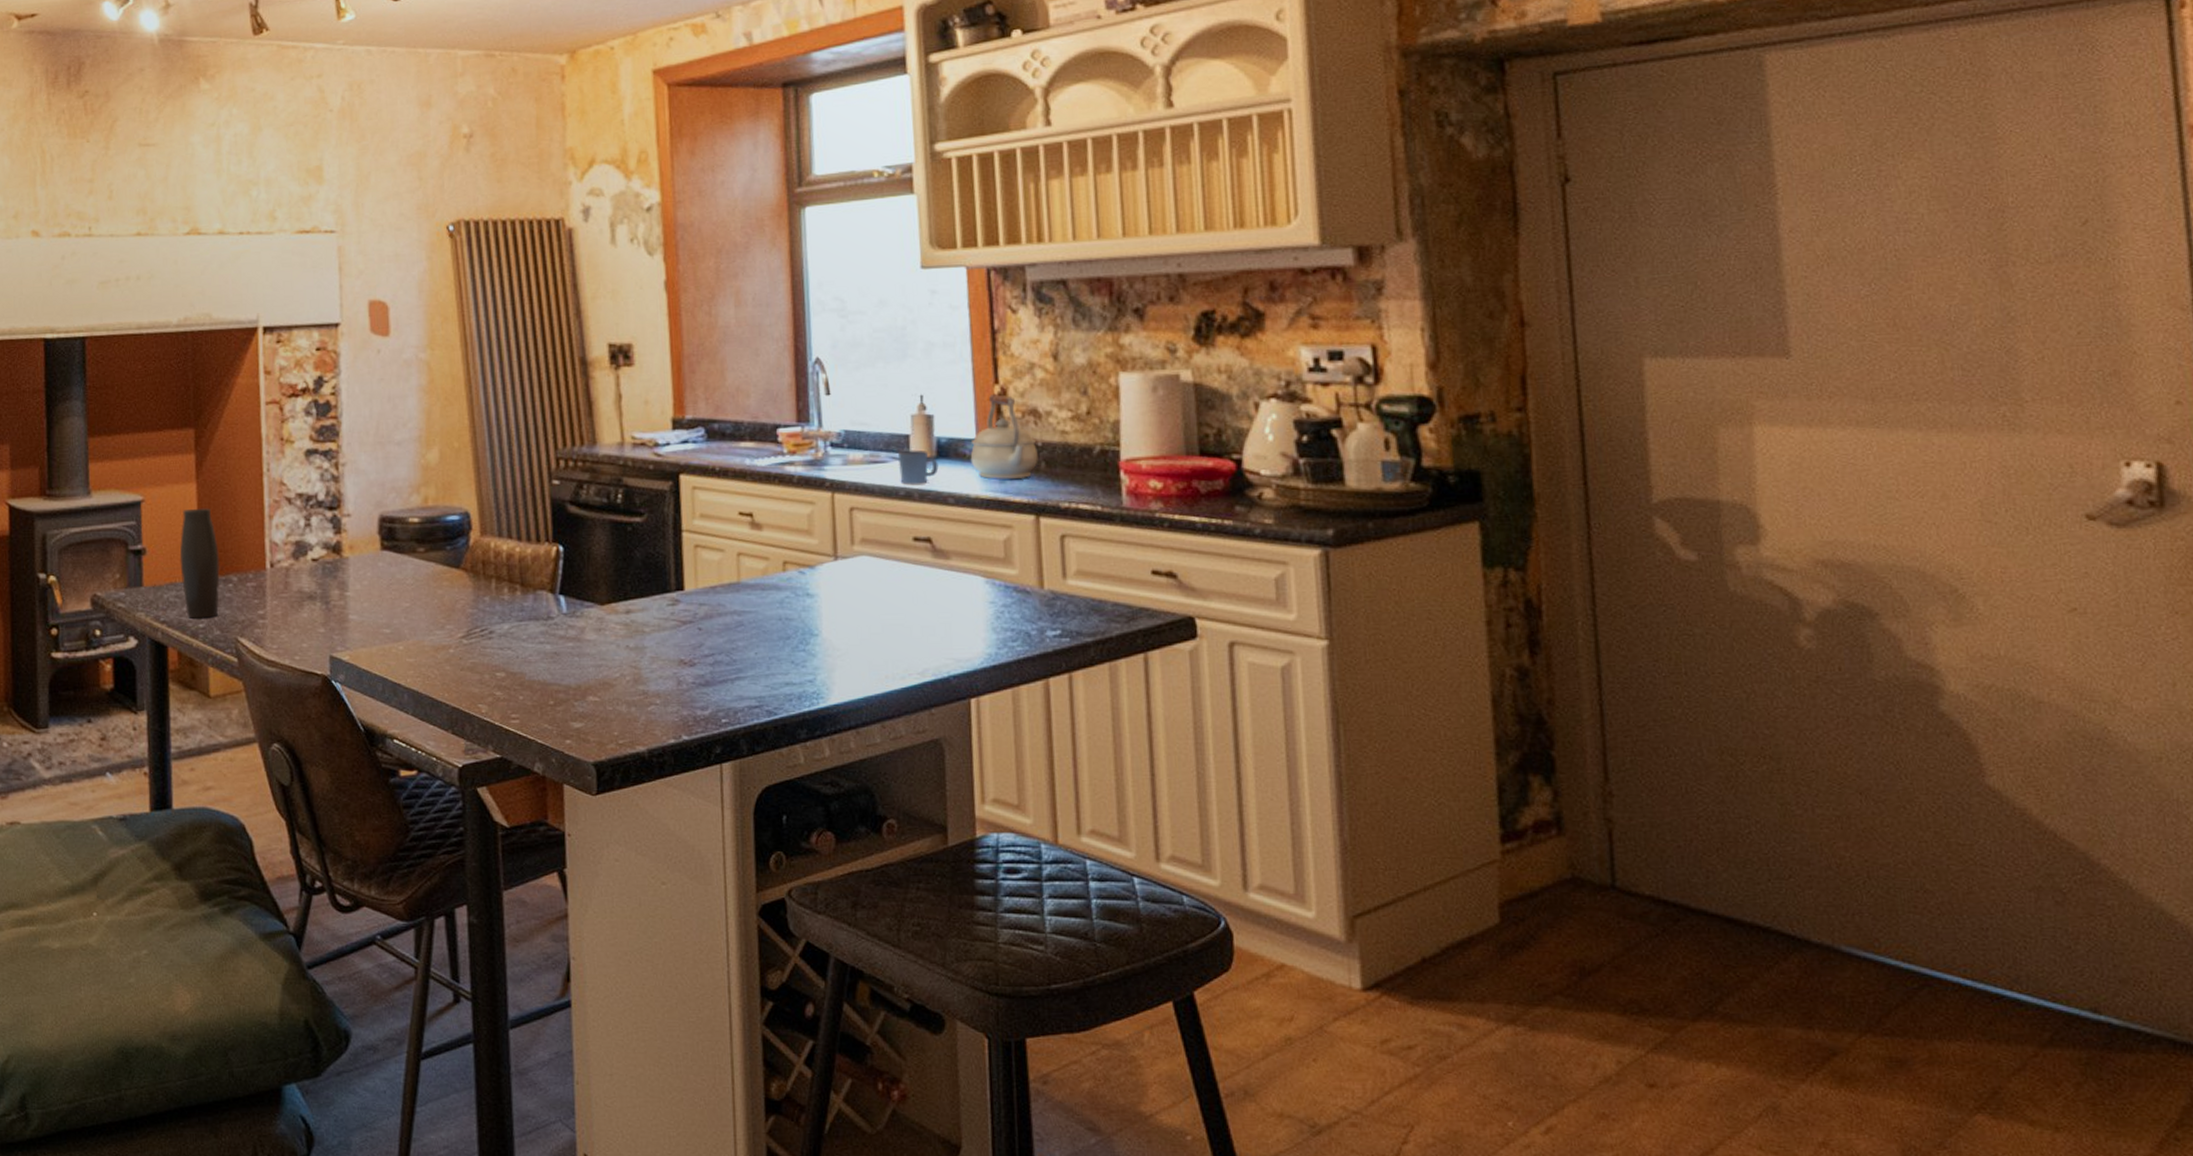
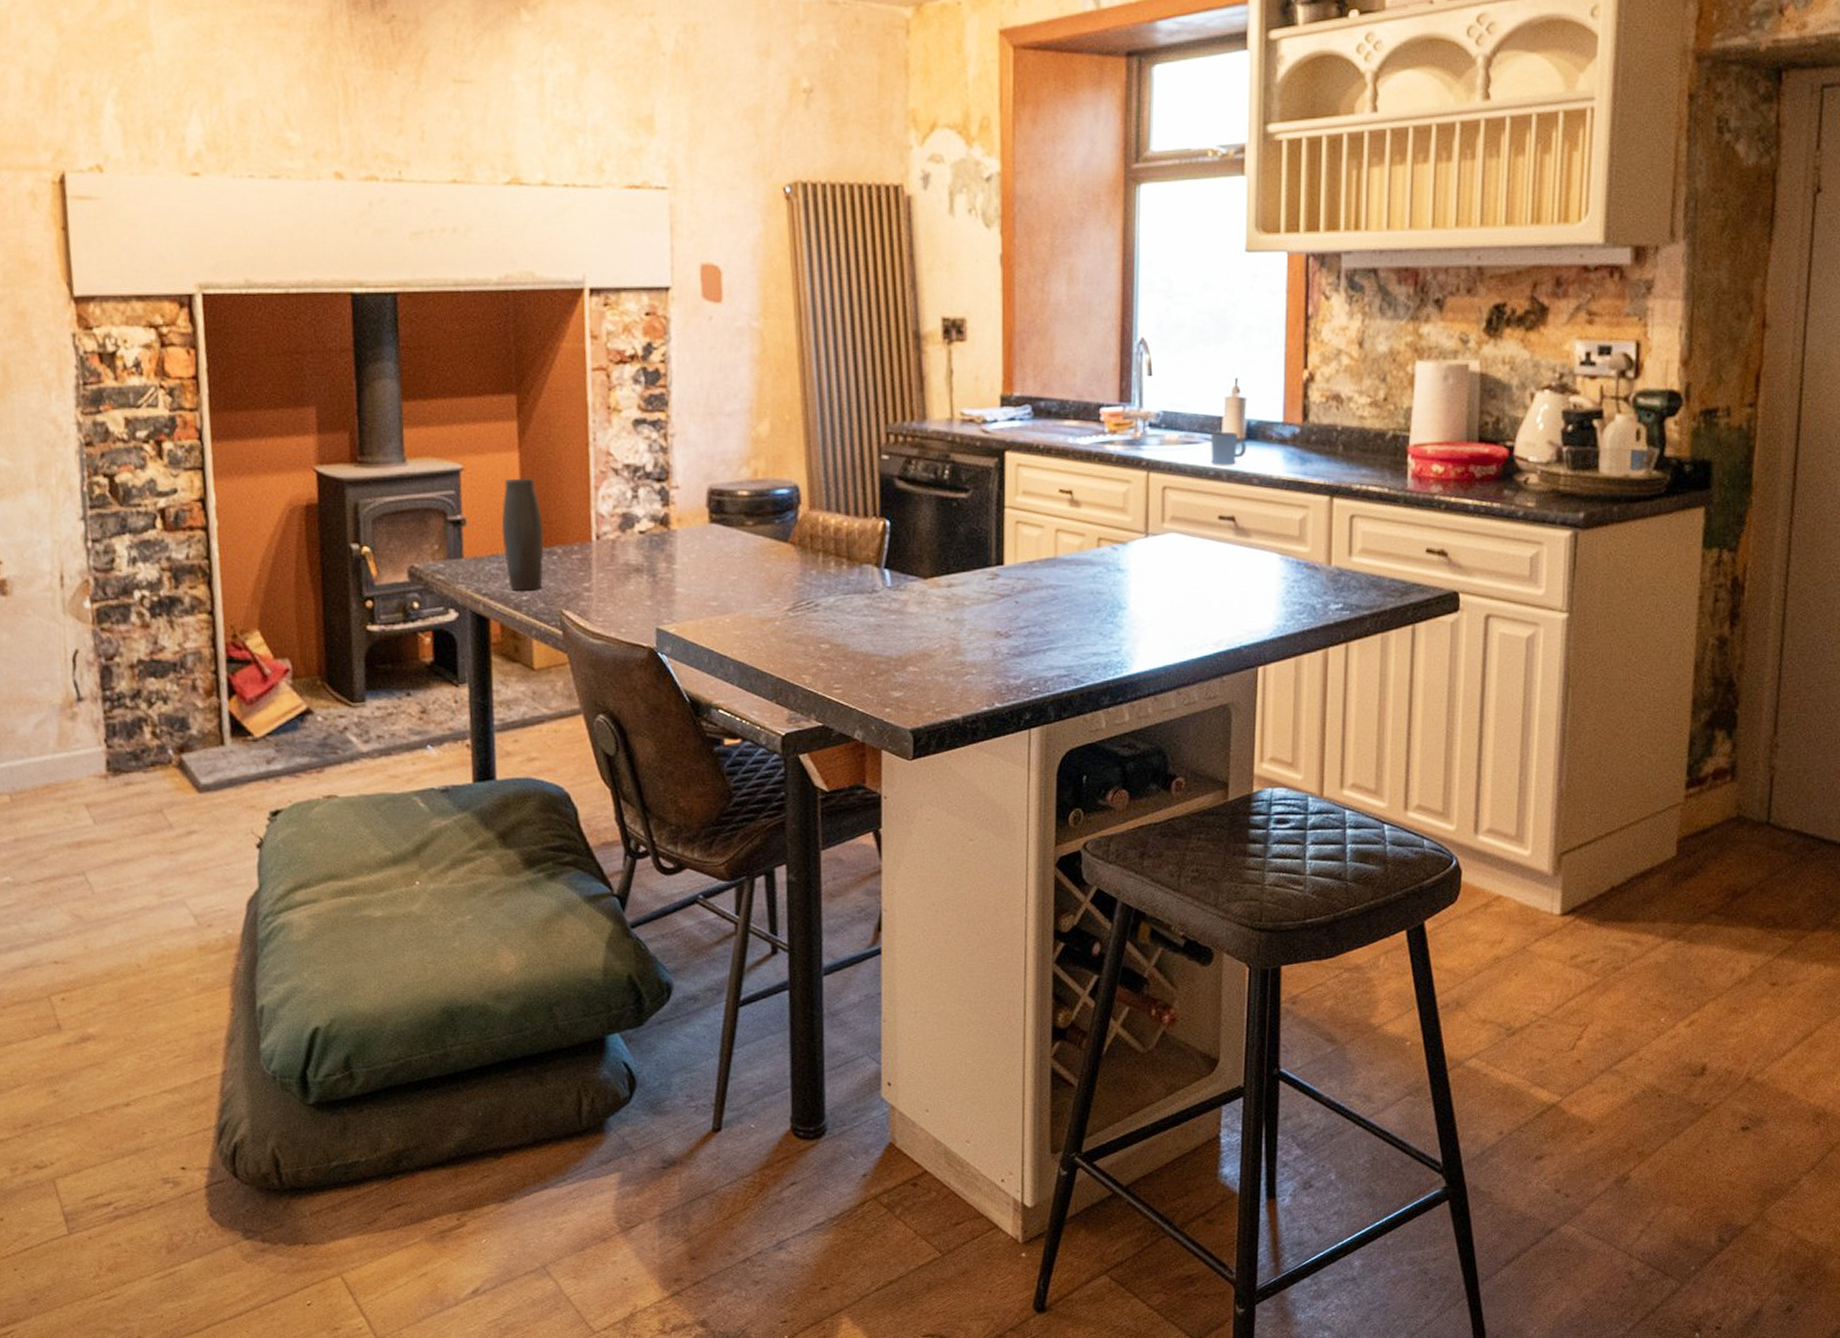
kettle: present [970,393,1039,480] -> none [1276,378,1337,462]

